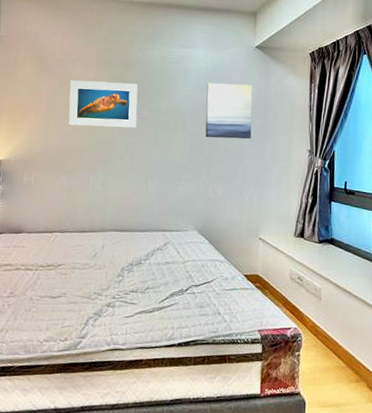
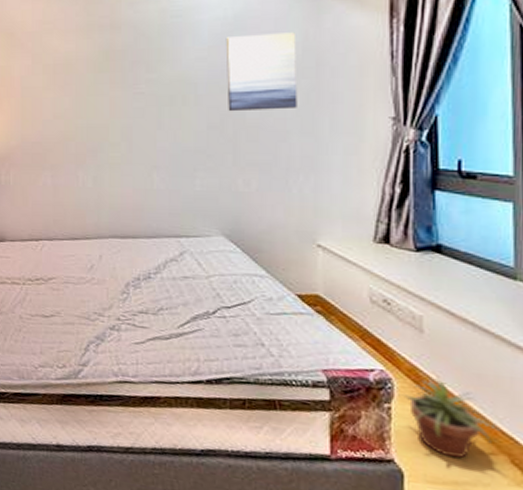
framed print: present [68,80,138,128] -> none [46,49,133,111]
potted plant: none [304,331,362,387] -> present [398,377,500,459]

